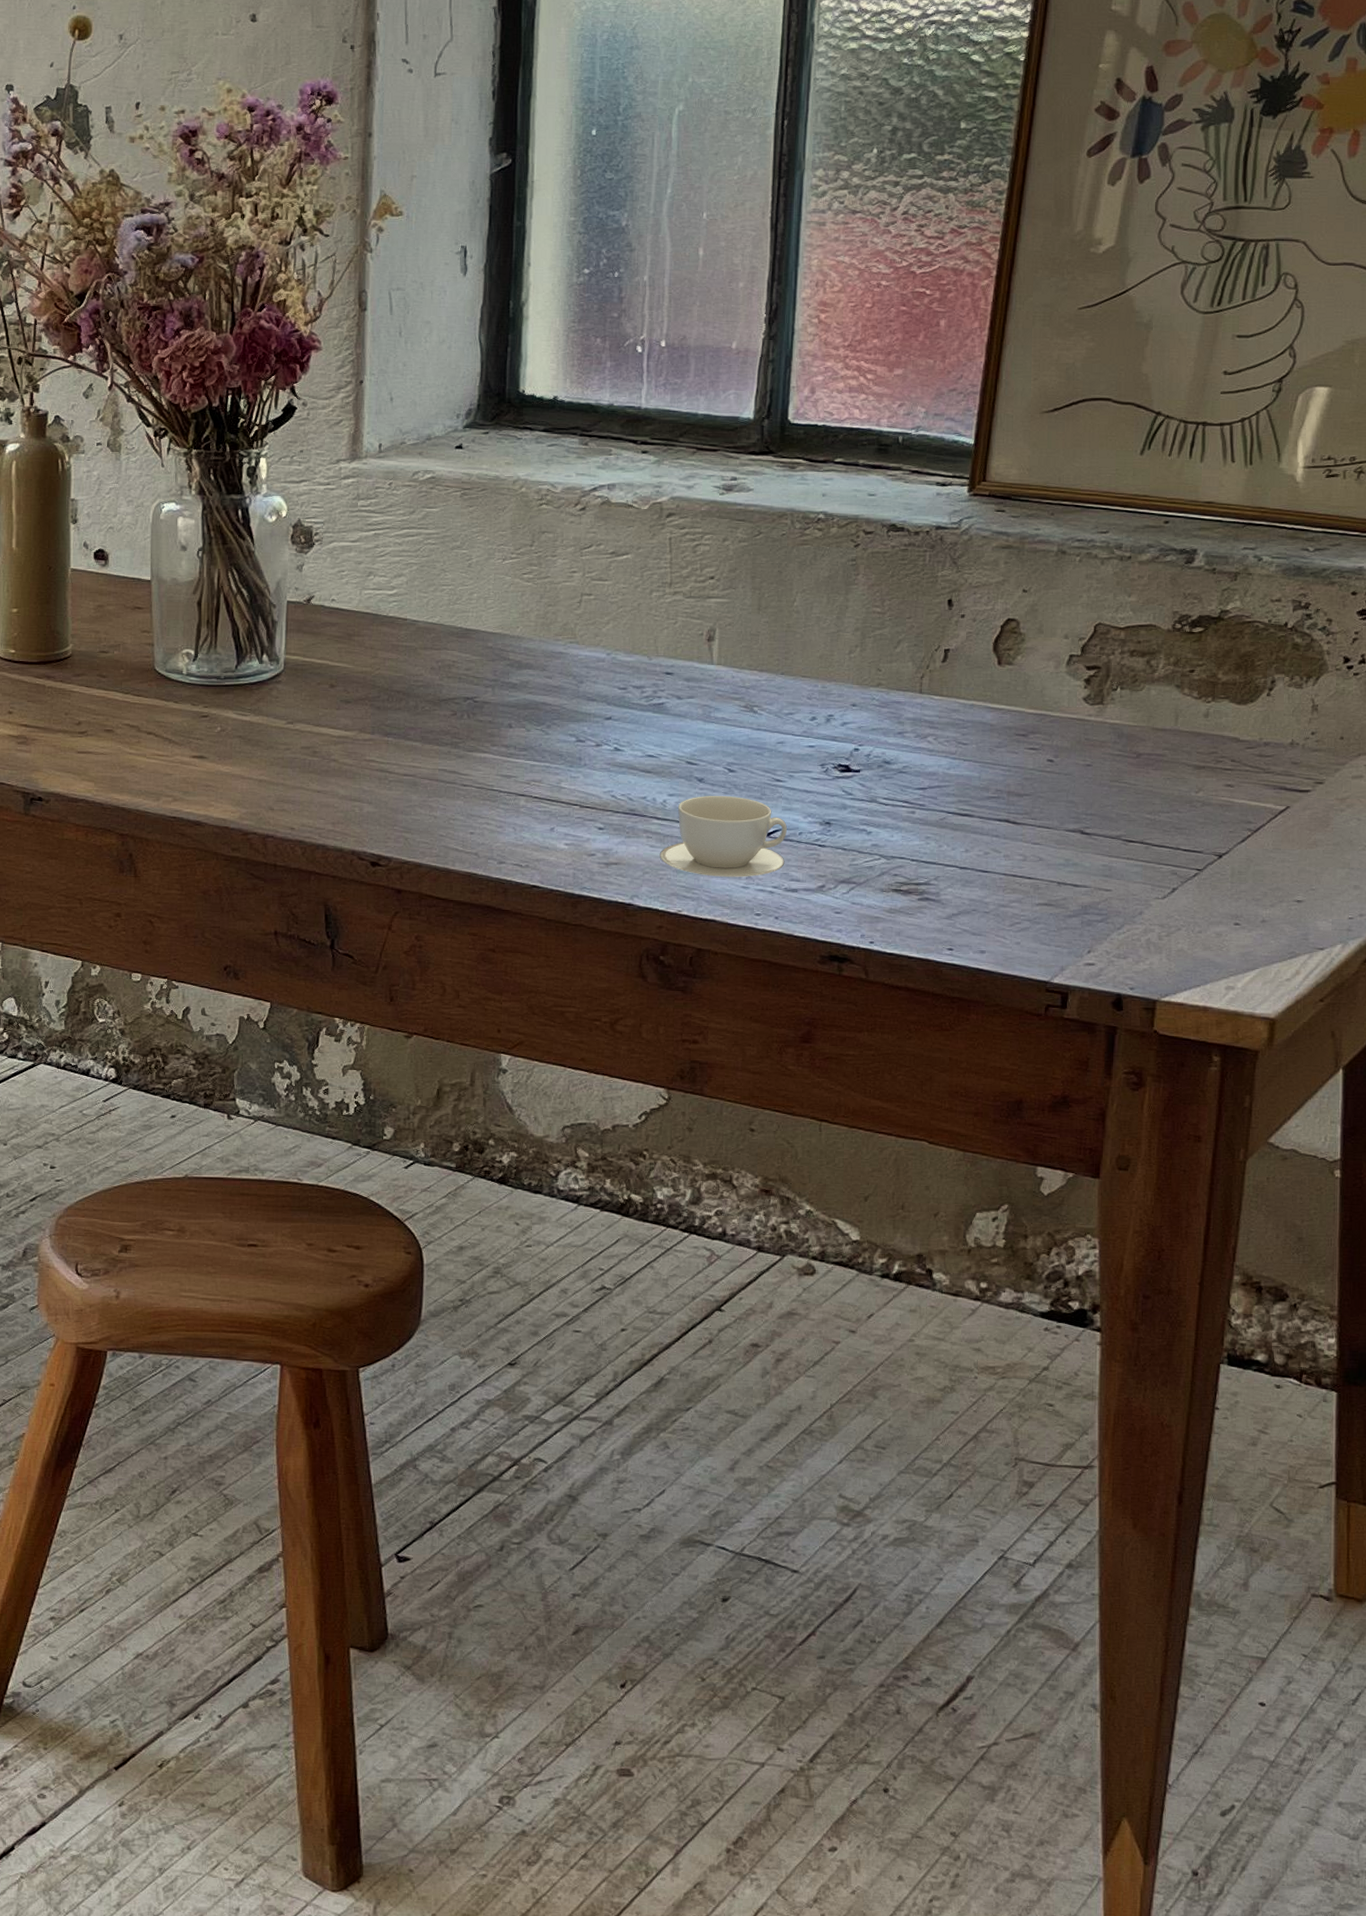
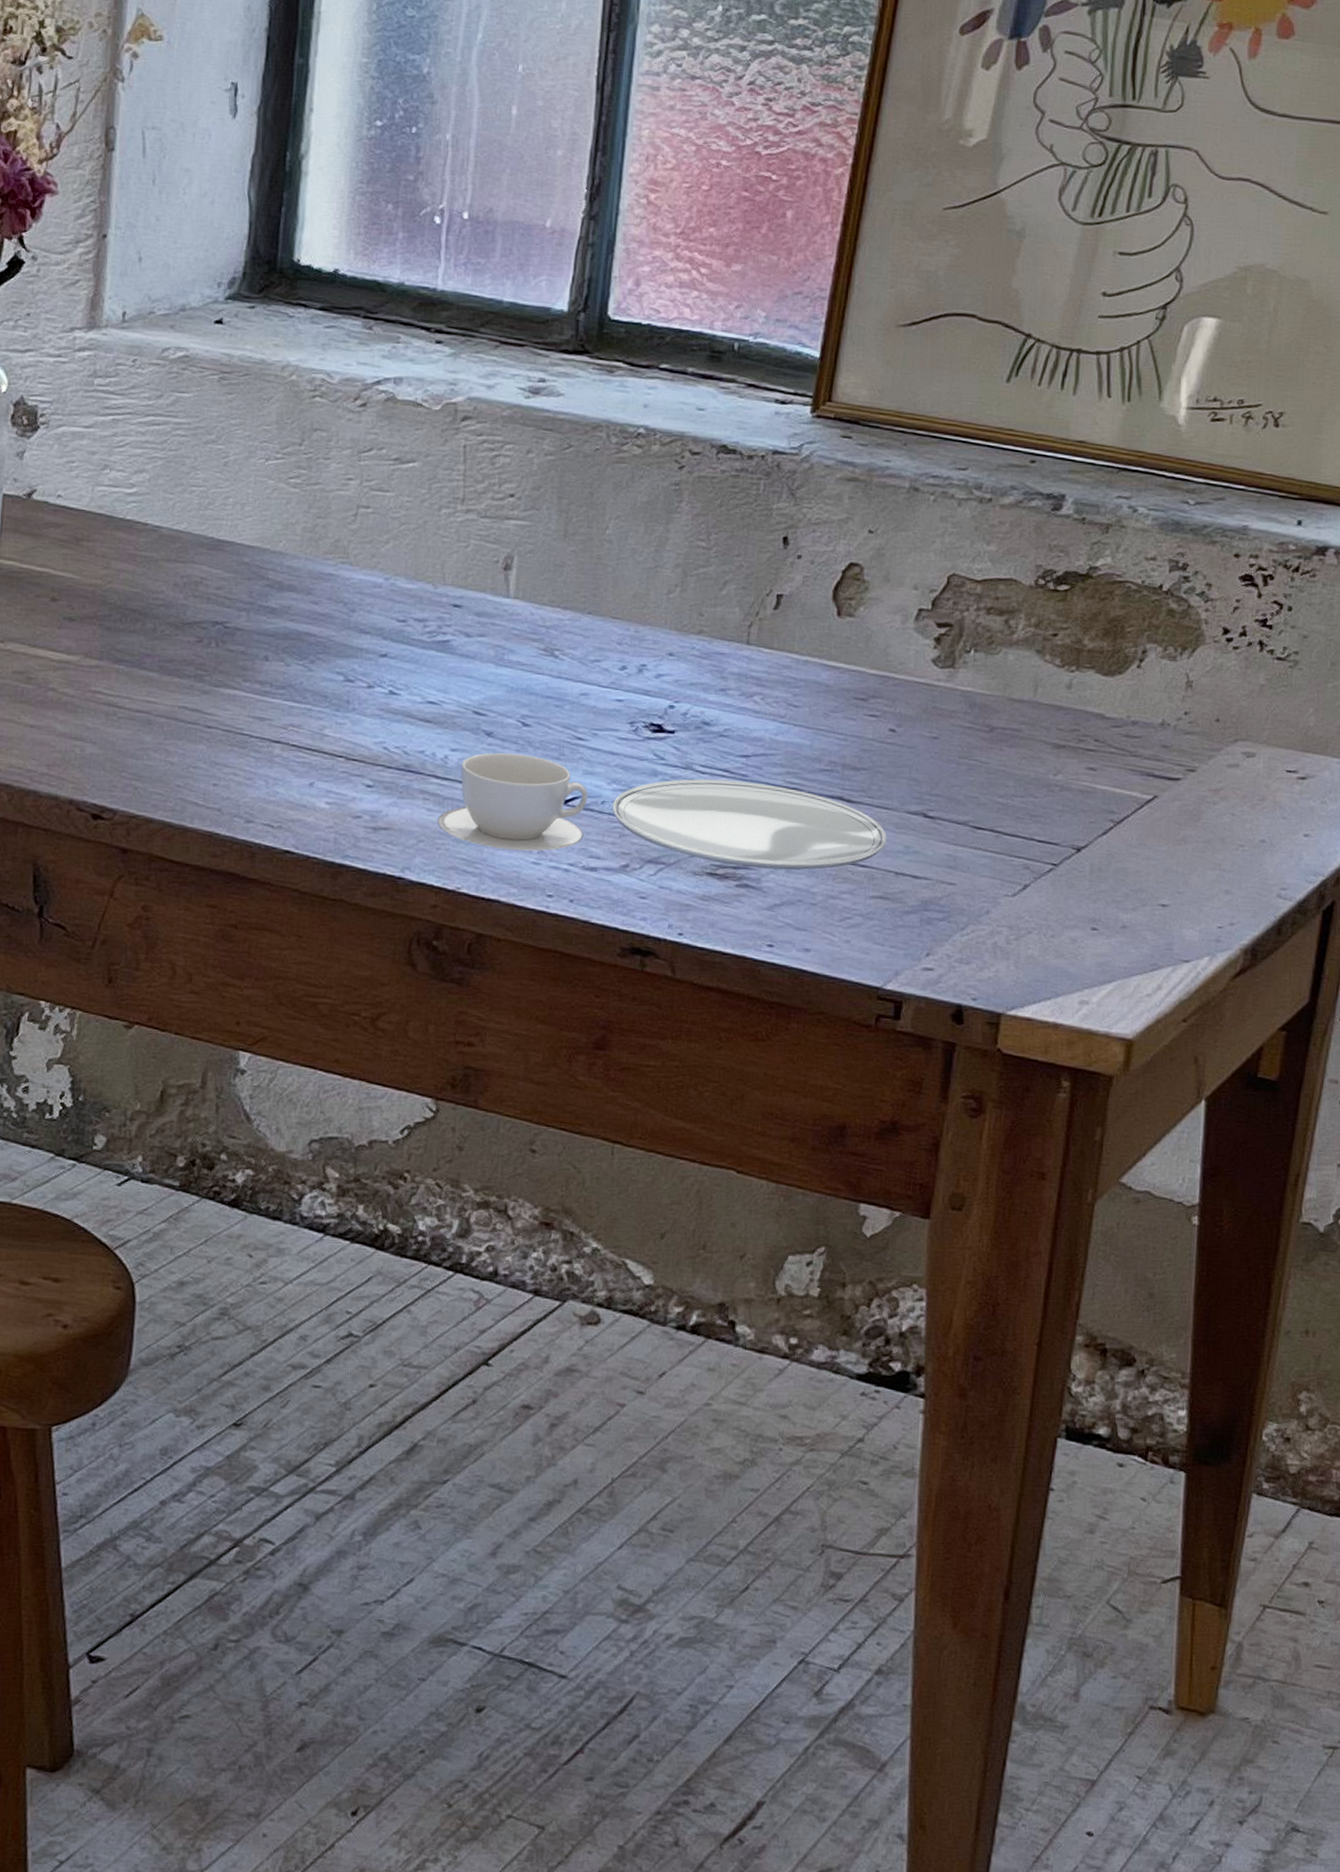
plate: none [808,809,1049,884] -> present [612,779,887,870]

